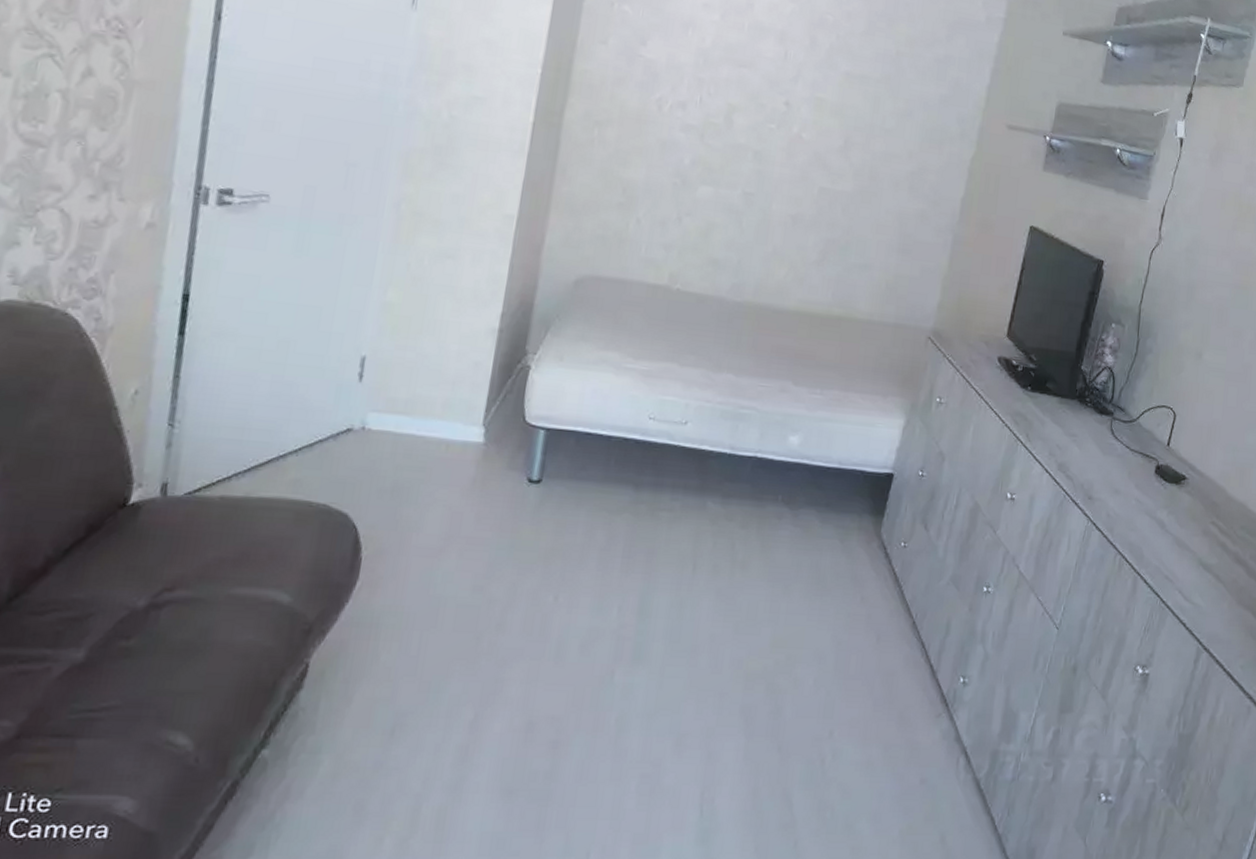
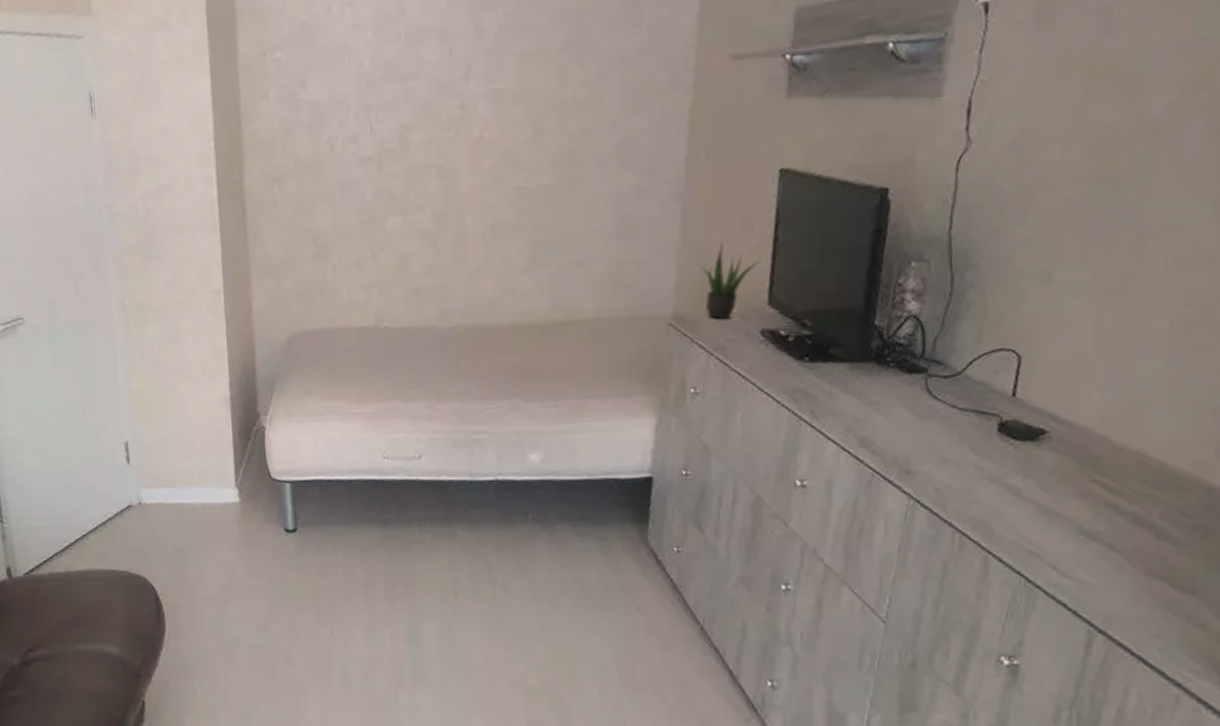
potted plant: none [959,276,1006,343] -> present [701,242,761,320]

